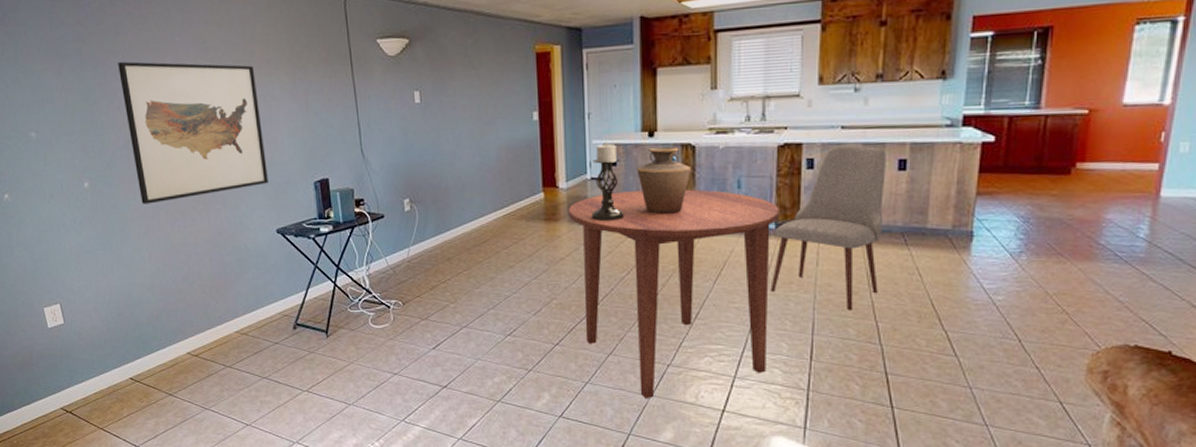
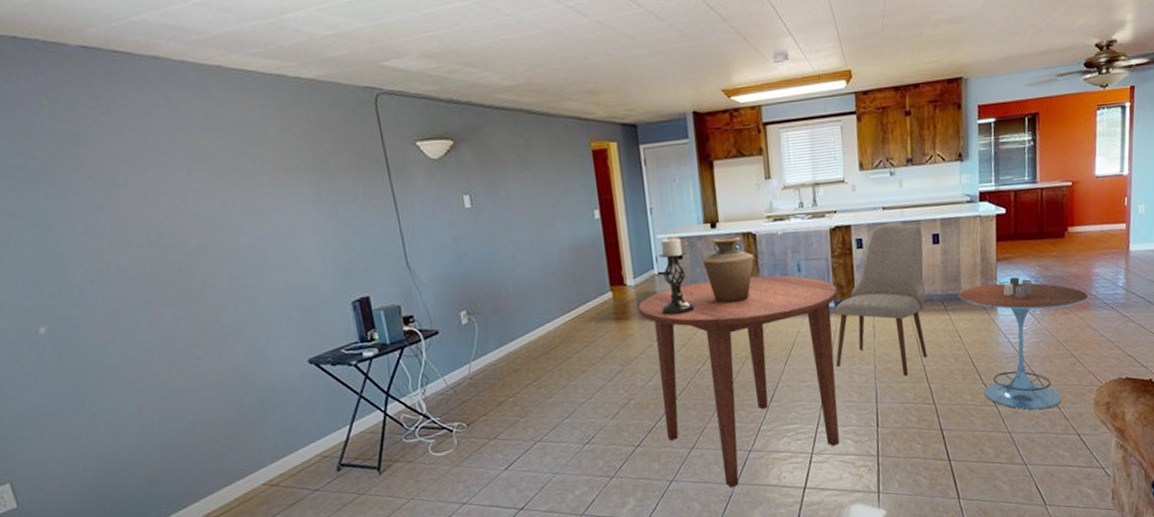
wall art: present [118,61,268,204] -> none [81,175,295,347]
side table: none [923,215,1095,368] -> present [958,277,1089,410]

